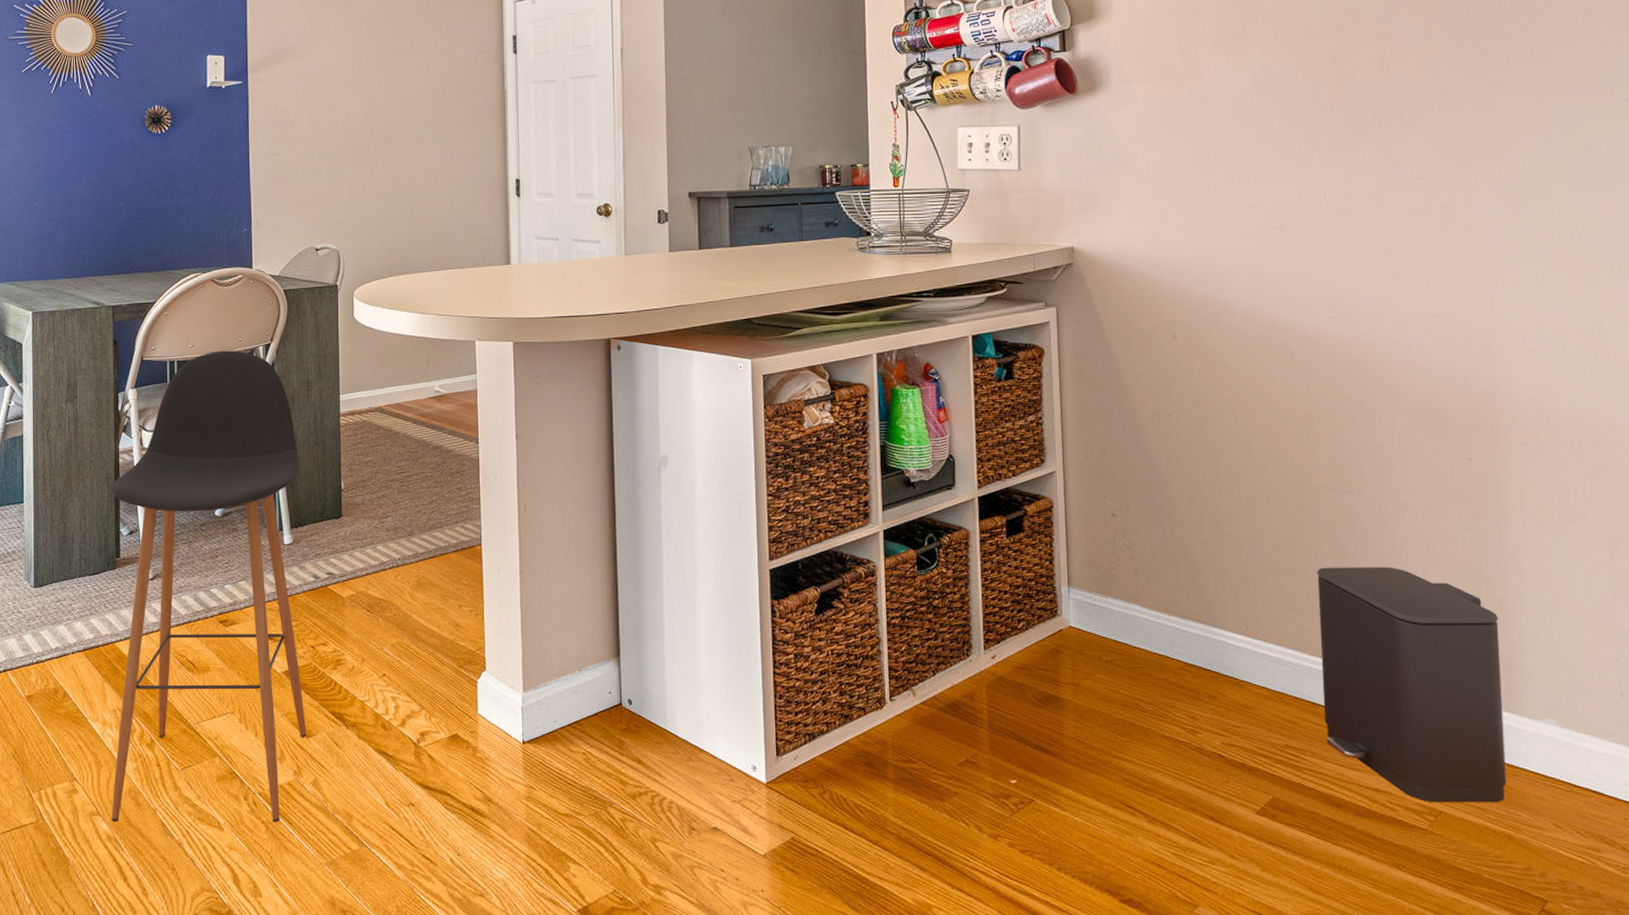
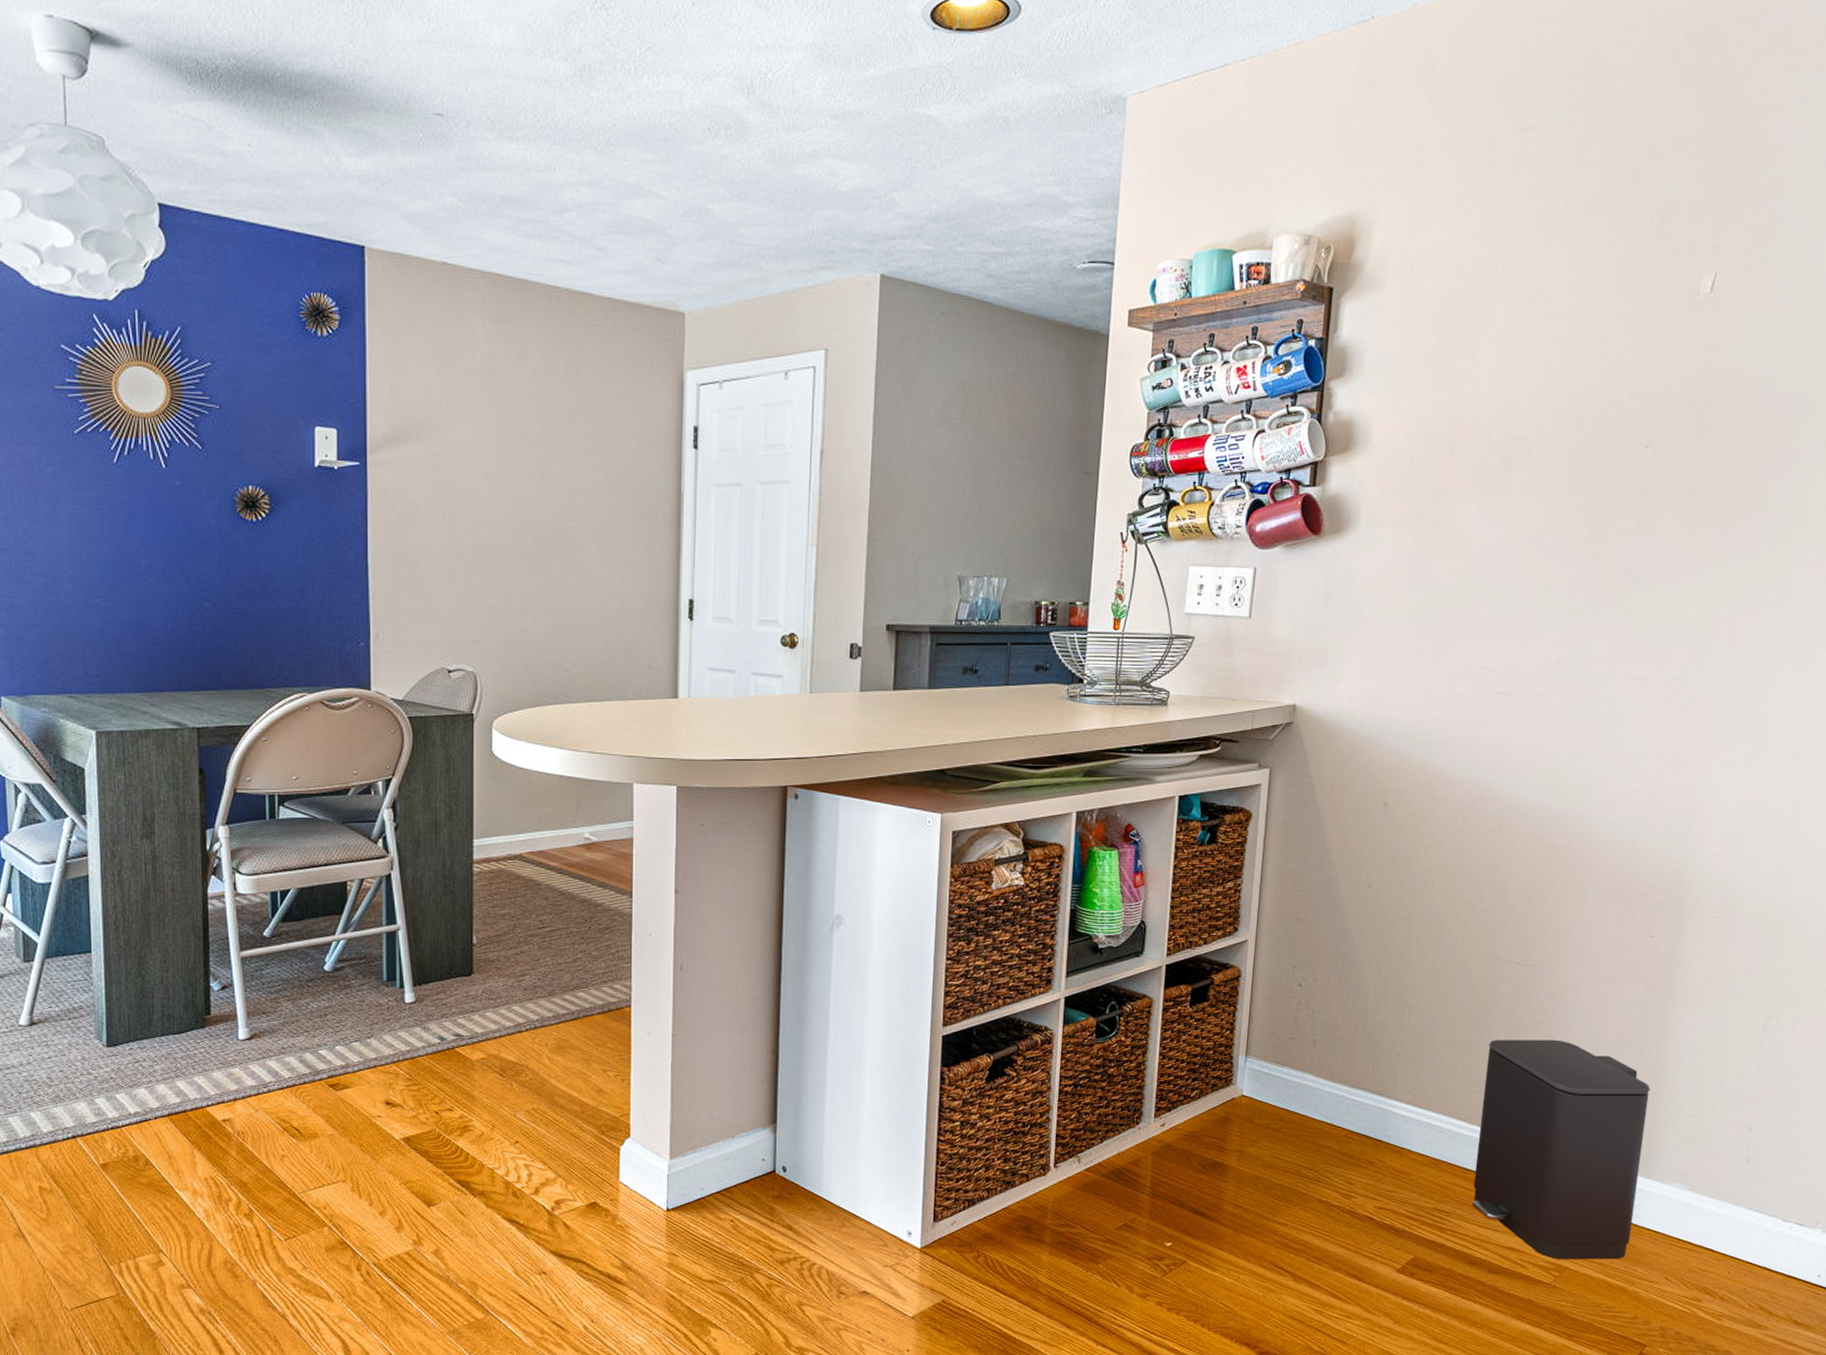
bar stool: present [111,350,307,823] -> none [198,784,428,1295]

